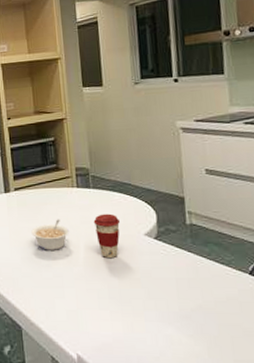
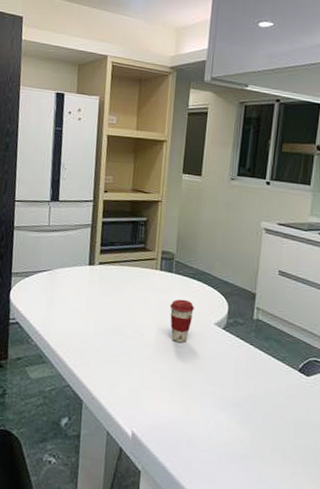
legume: present [31,219,69,250] -> none [108,298,145,329]

